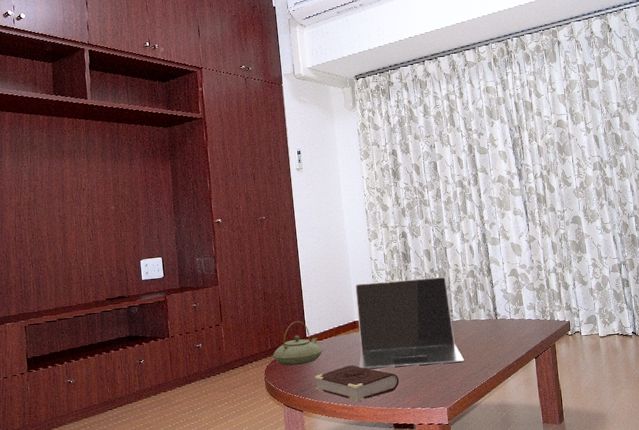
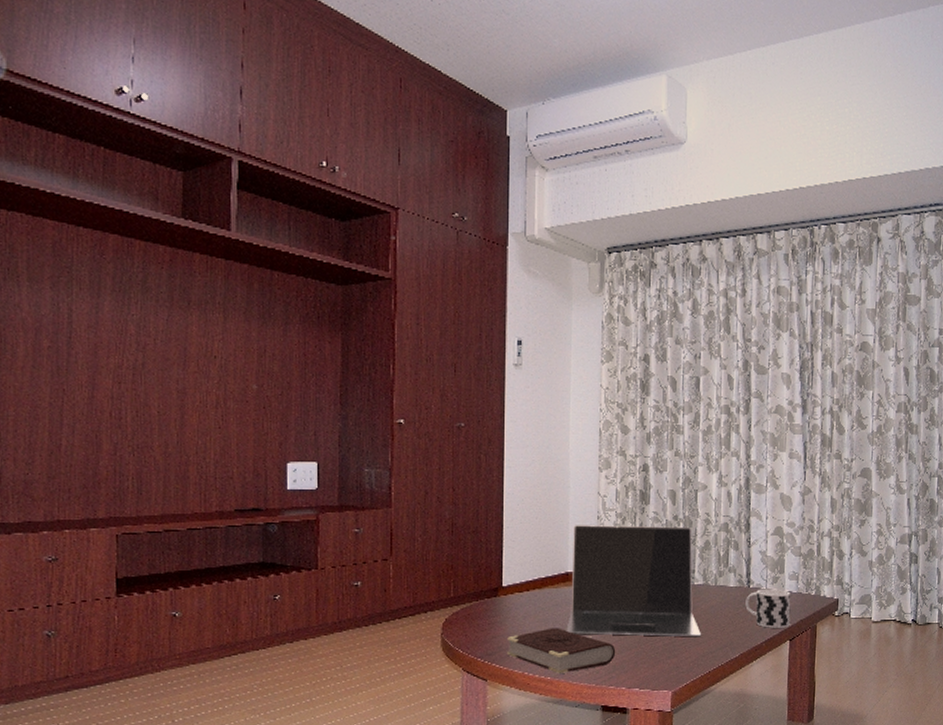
teapot: present [273,320,323,366] -> none [455,564,522,622]
cup: none [495,318,534,350] -> present [745,589,791,628]

